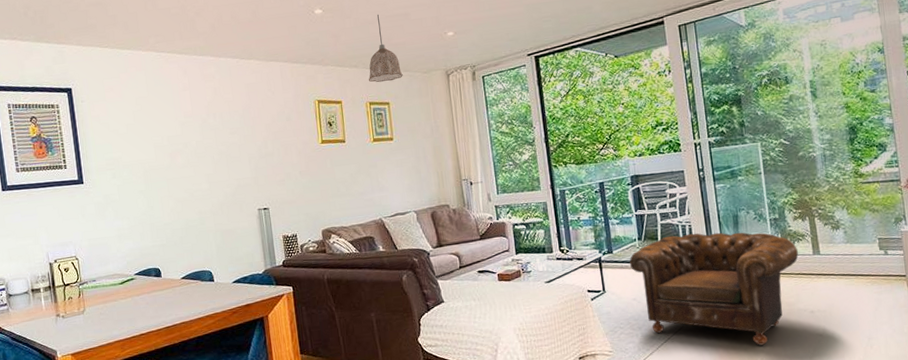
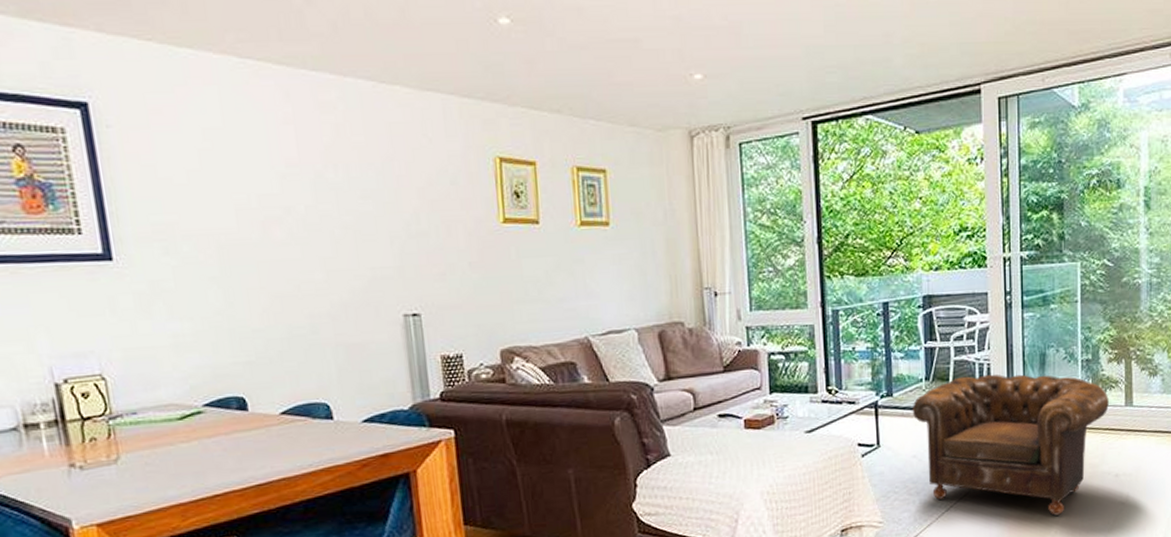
pendant lamp: present [368,14,403,83] -> none [576,35,628,139]

